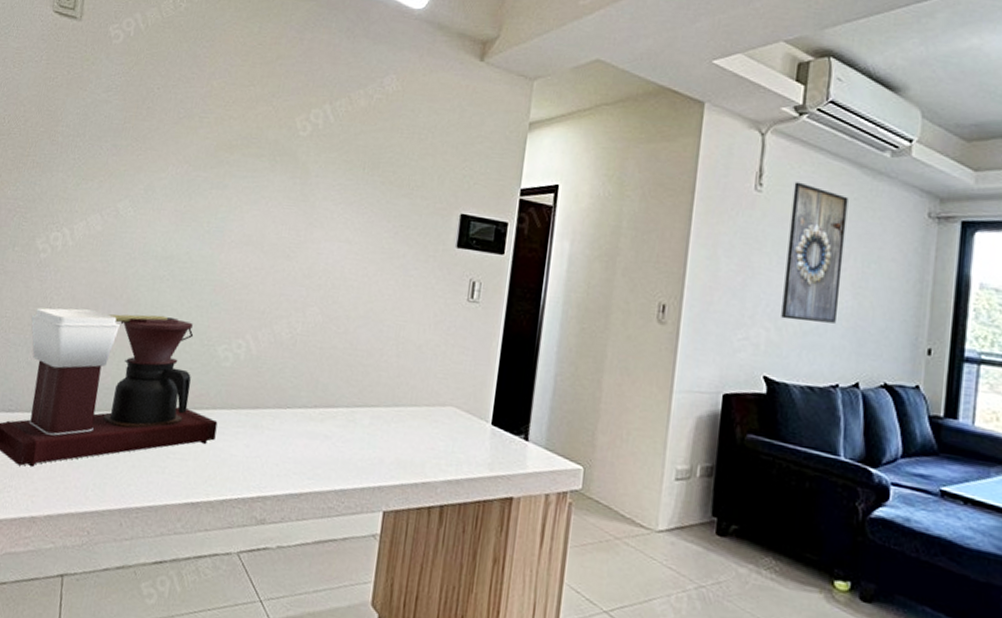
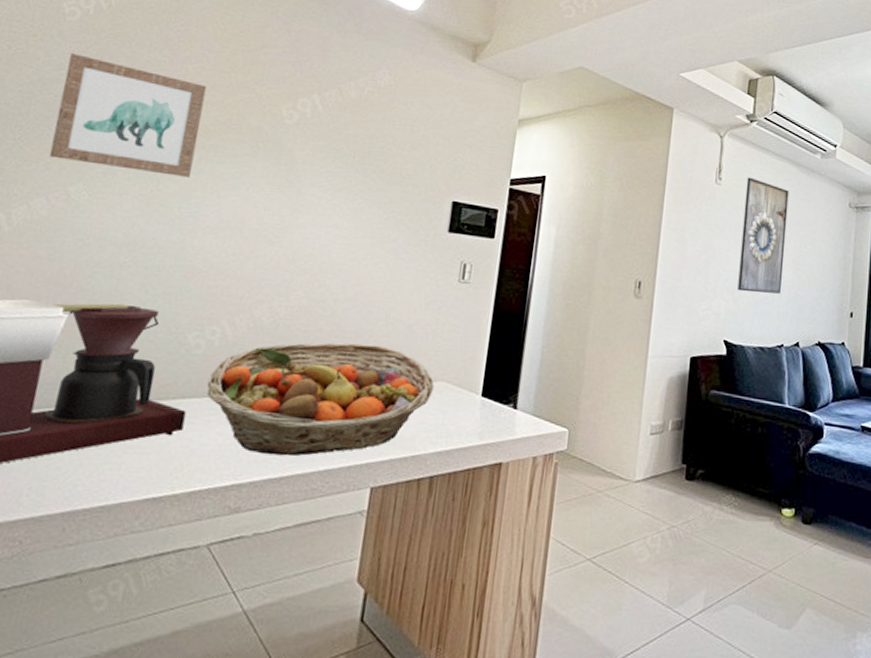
wall art: none [101,75,230,193] -> present [49,53,207,177]
fruit basket: none [234,360,444,474] -> present [207,342,435,456]

